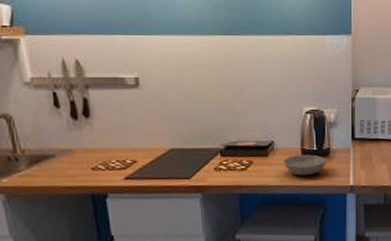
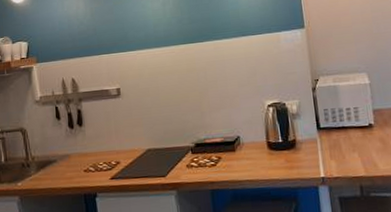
bowl: present [283,154,327,176] -> none [250,147,294,170]

